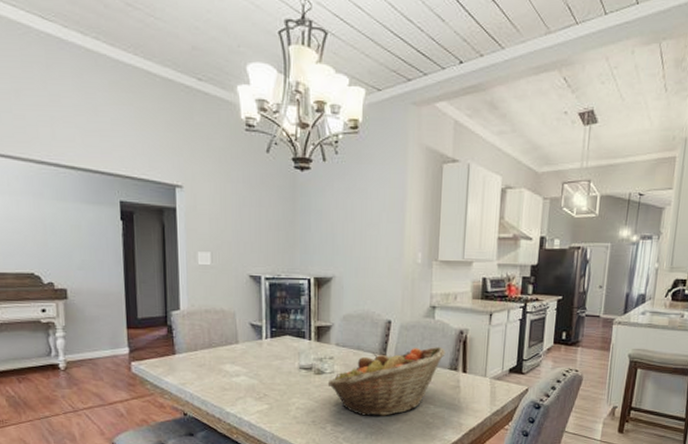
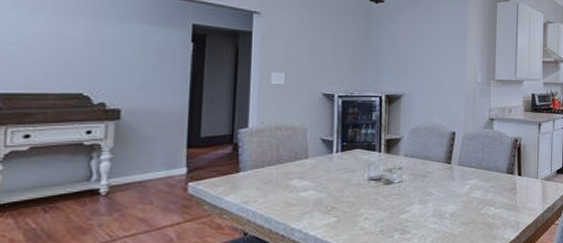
fruit basket: present [327,346,446,416] -> none [396,153,503,222]

